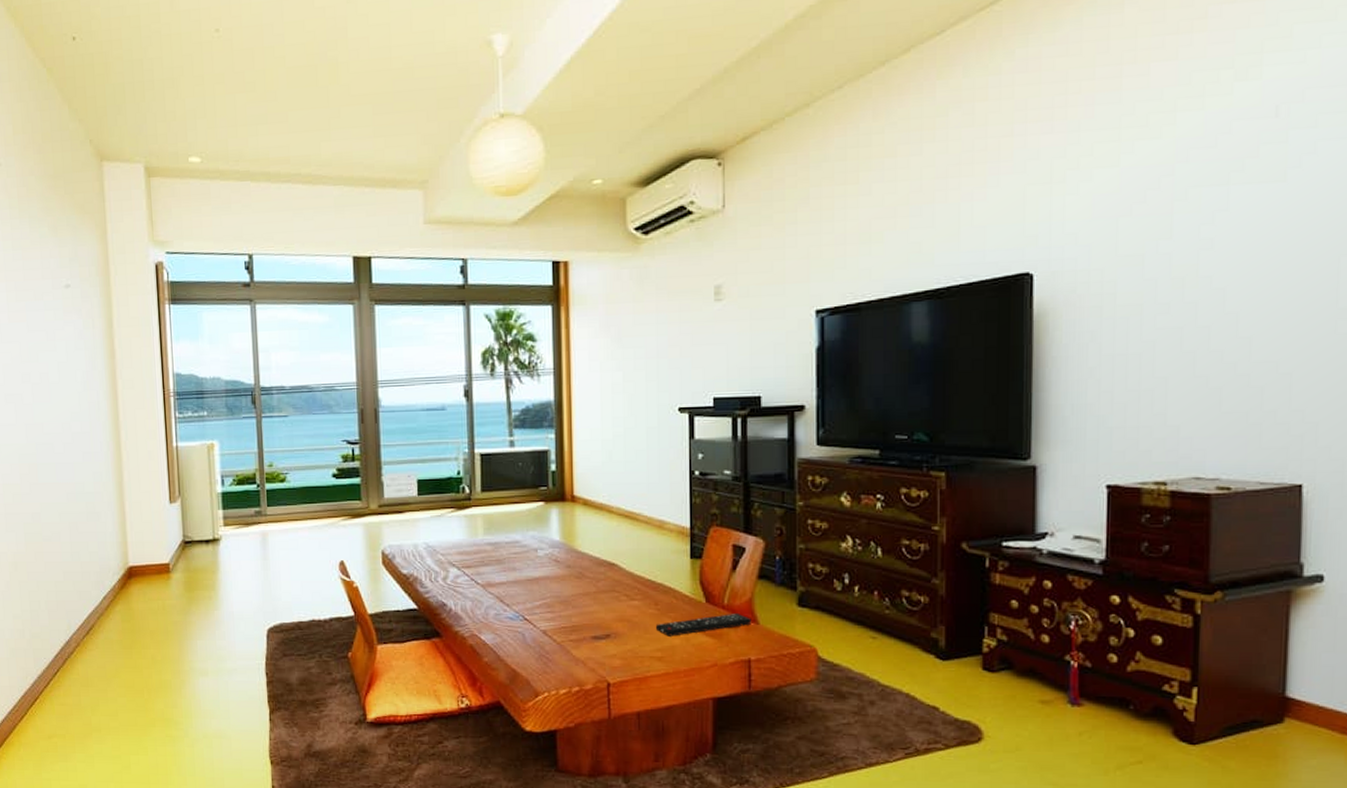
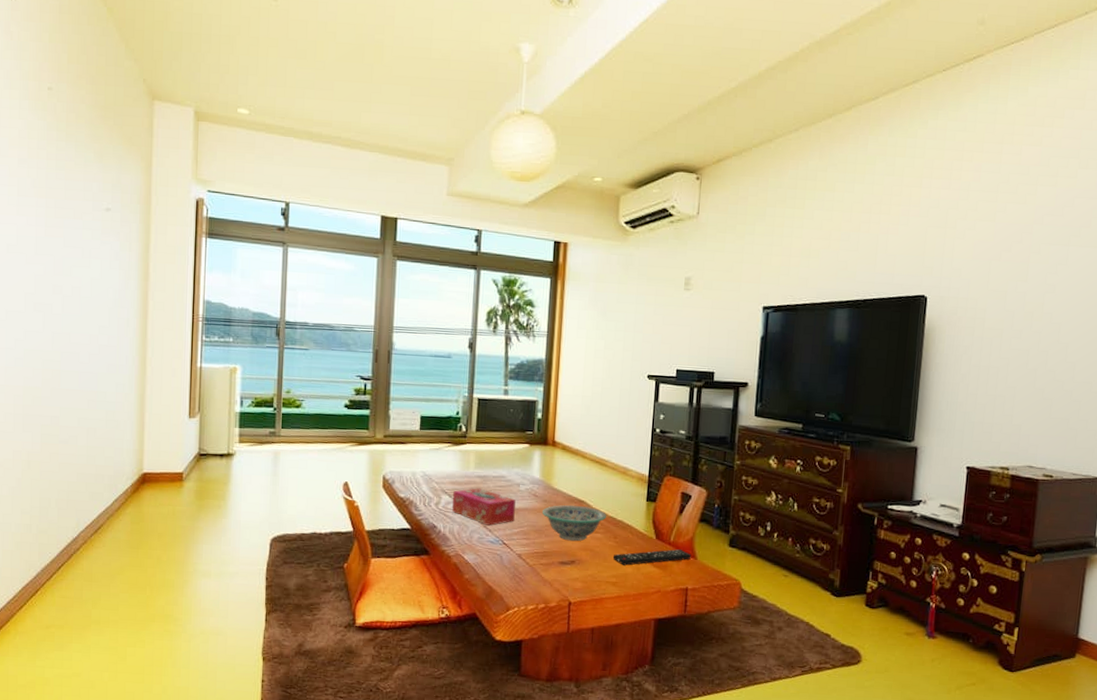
tissue box: none [462,557,535,599] -> present [452,488,516,526]
decorative bowl: none [566,569,643,612] -> present [541,505,606,542]

